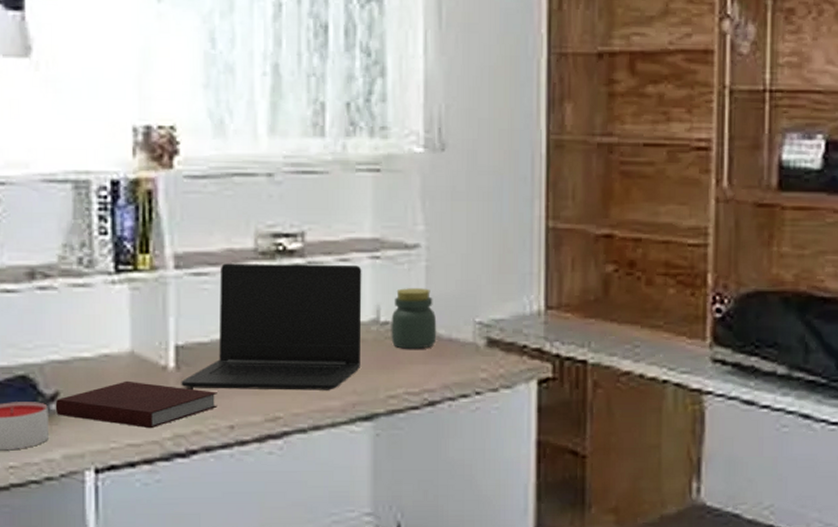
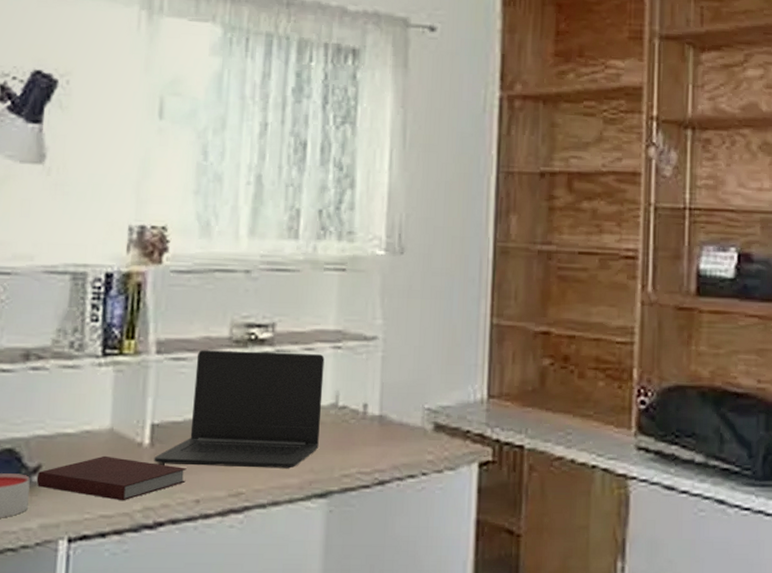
jar: present [391,288,437,349] -> none [347,376,390,432]

